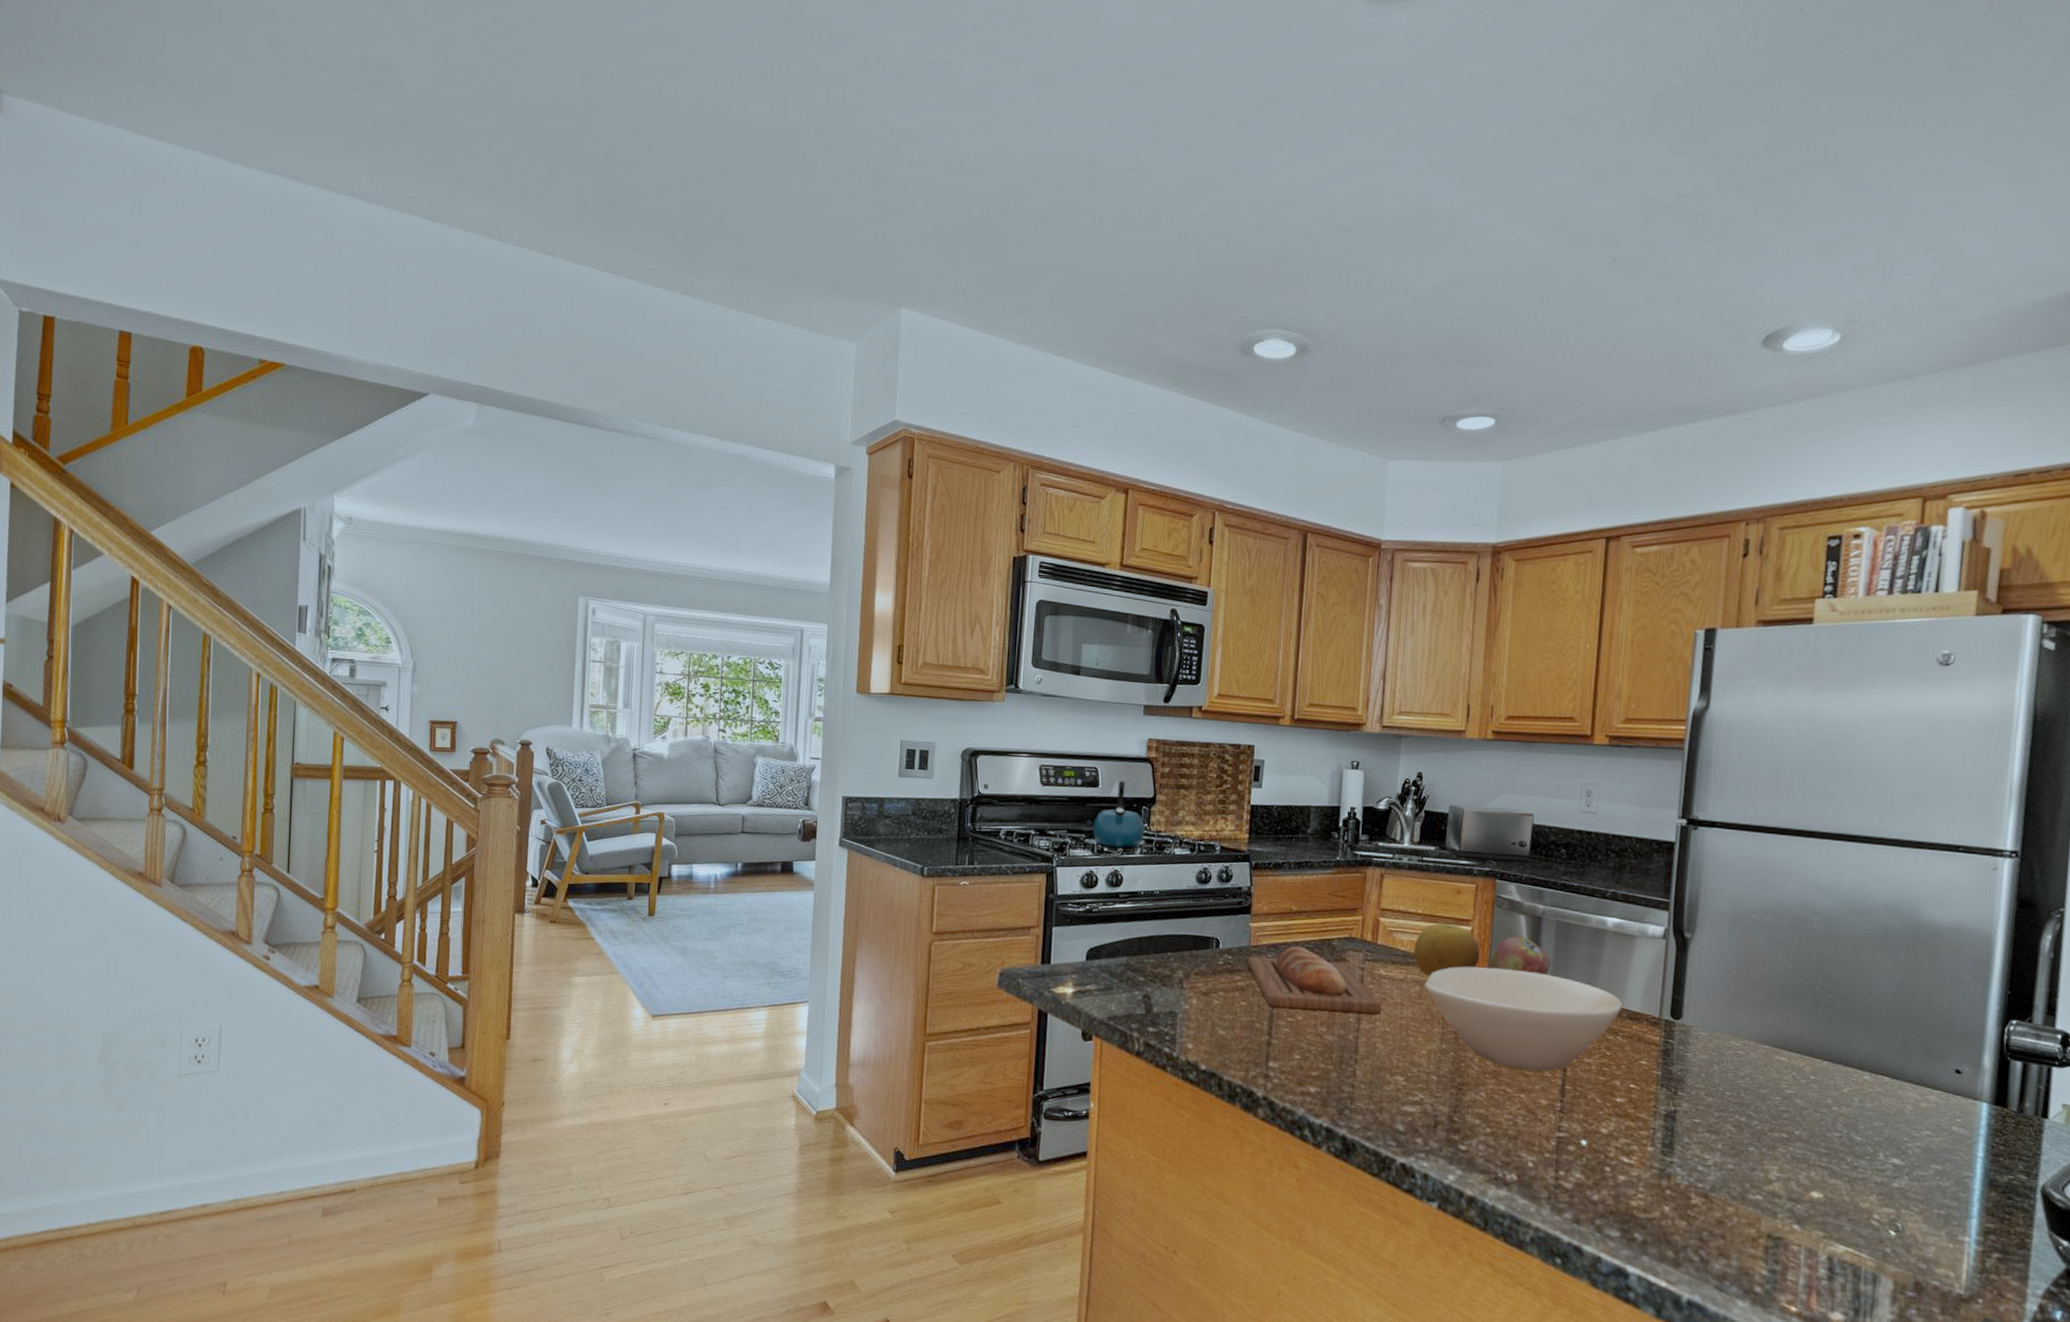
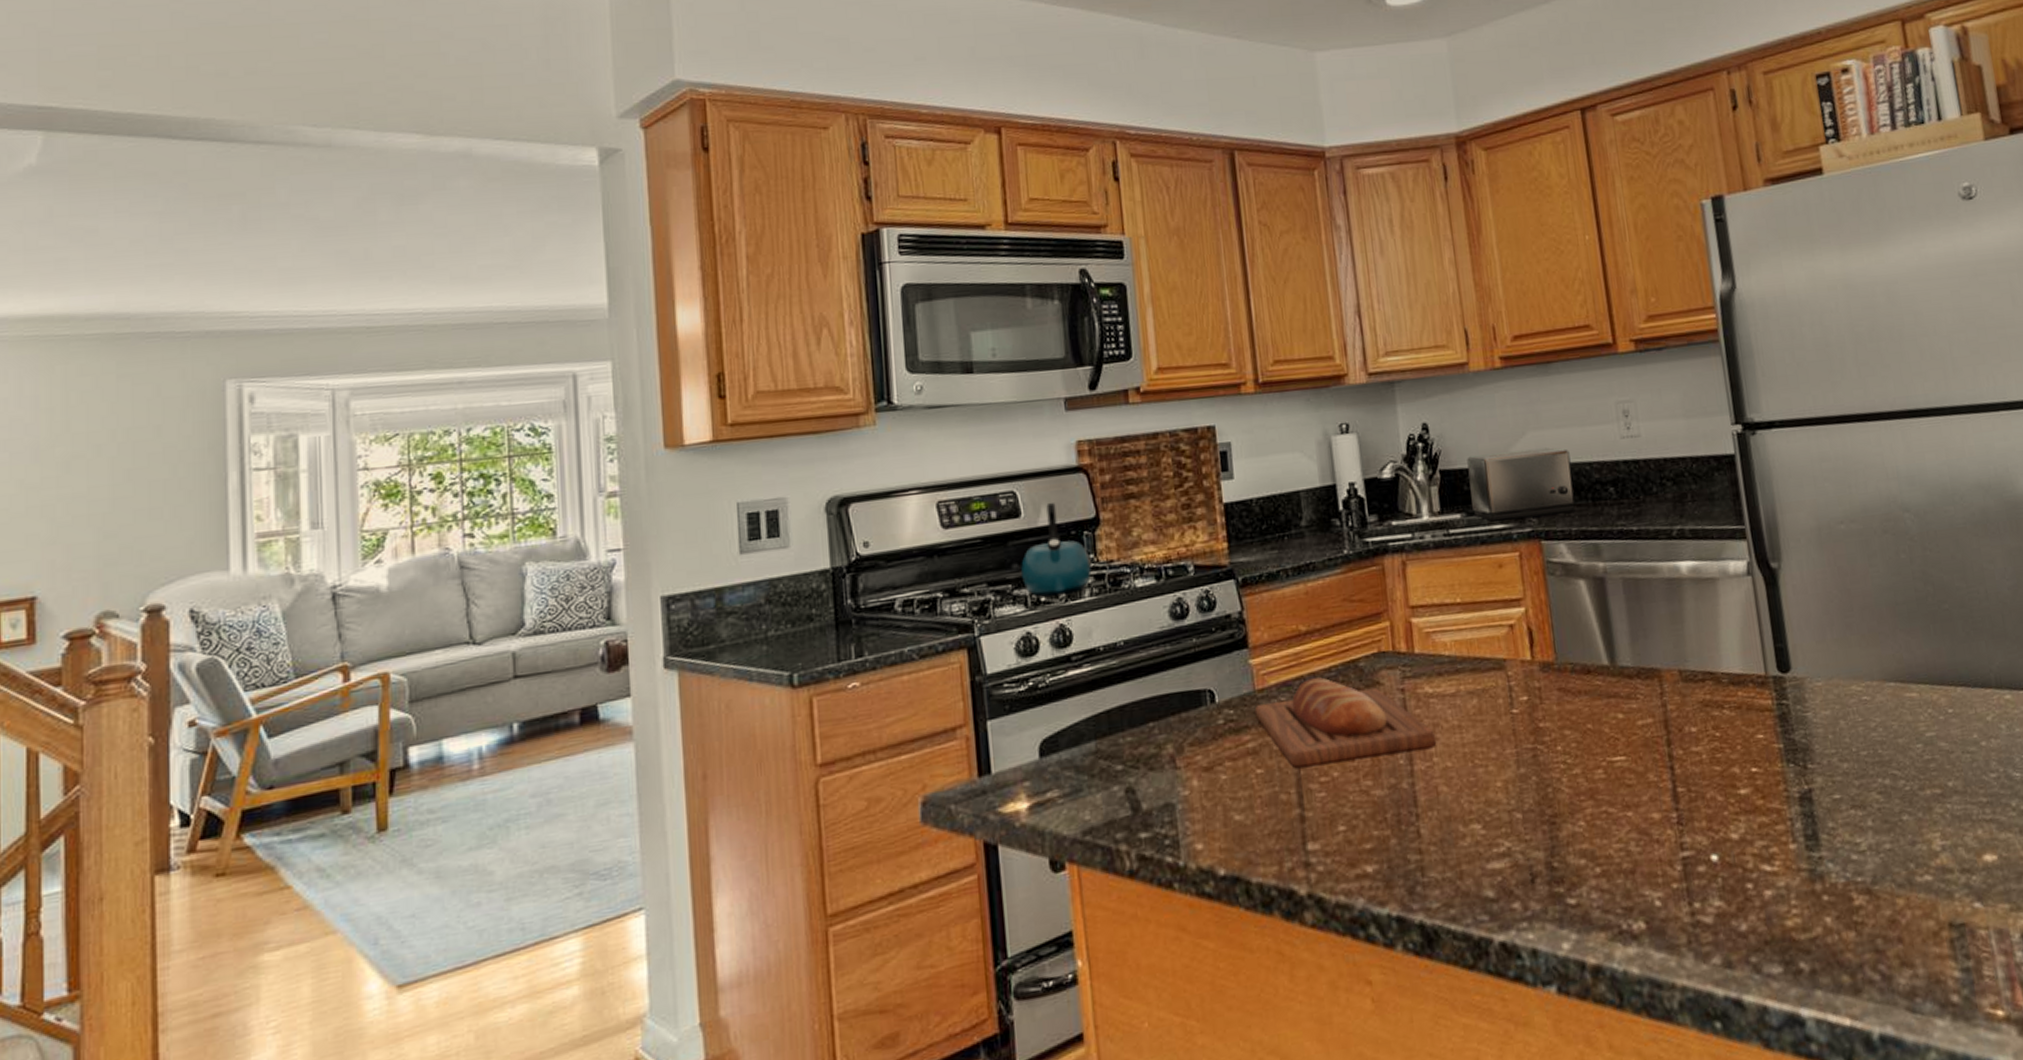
fruit: present [1413,923,1480,976] -> none [1460,609,1542,682]
bowl: present [1424,966,1623,1072] -> none [1482,648,1721,781]
fruit: present [1490,935,1551,976] -> none [1555,606,1628,656]

